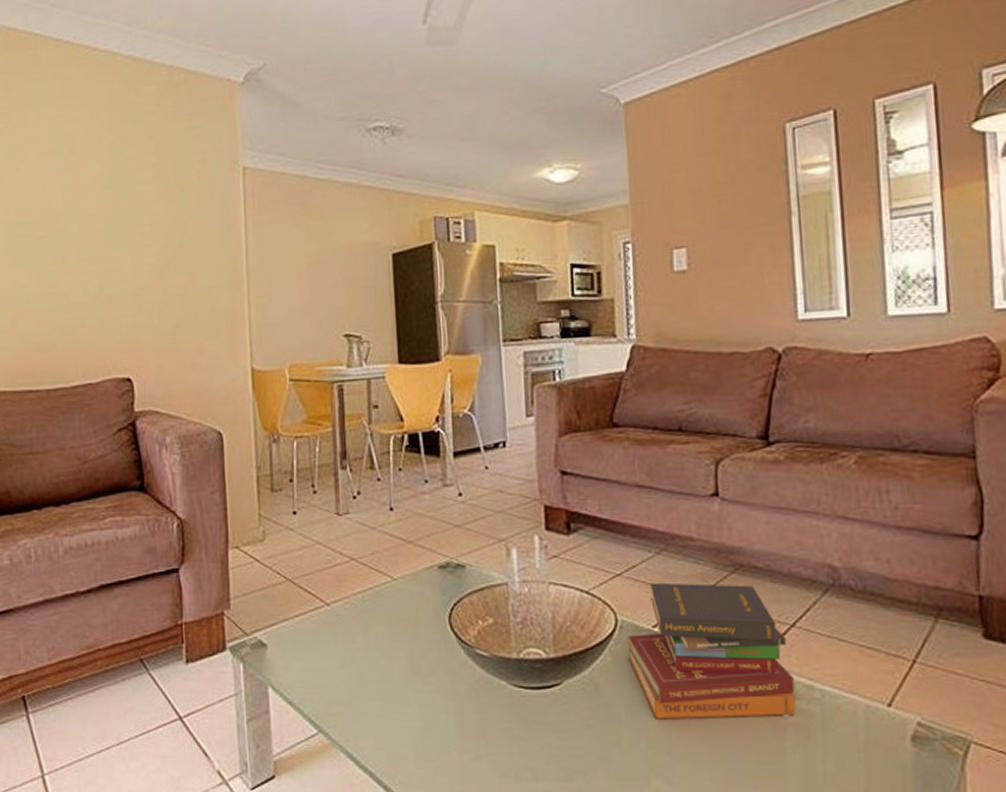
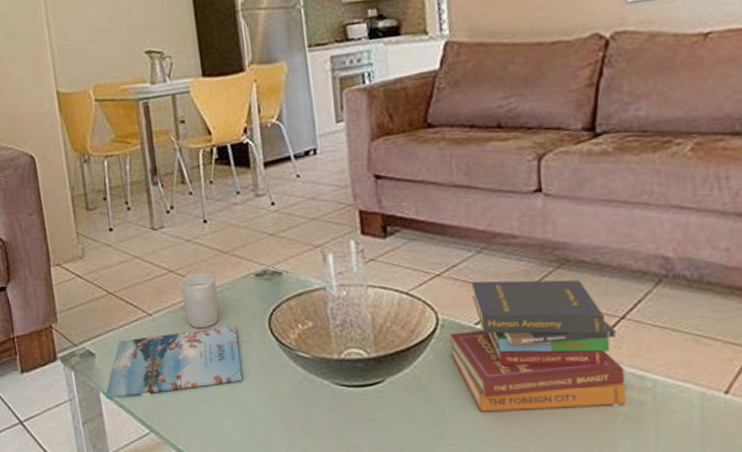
magazine: none [275,620,419,694] -> present [106,326,243,398]
candle holder: none [360,562,399,621] -> present [179,272,219,329]

